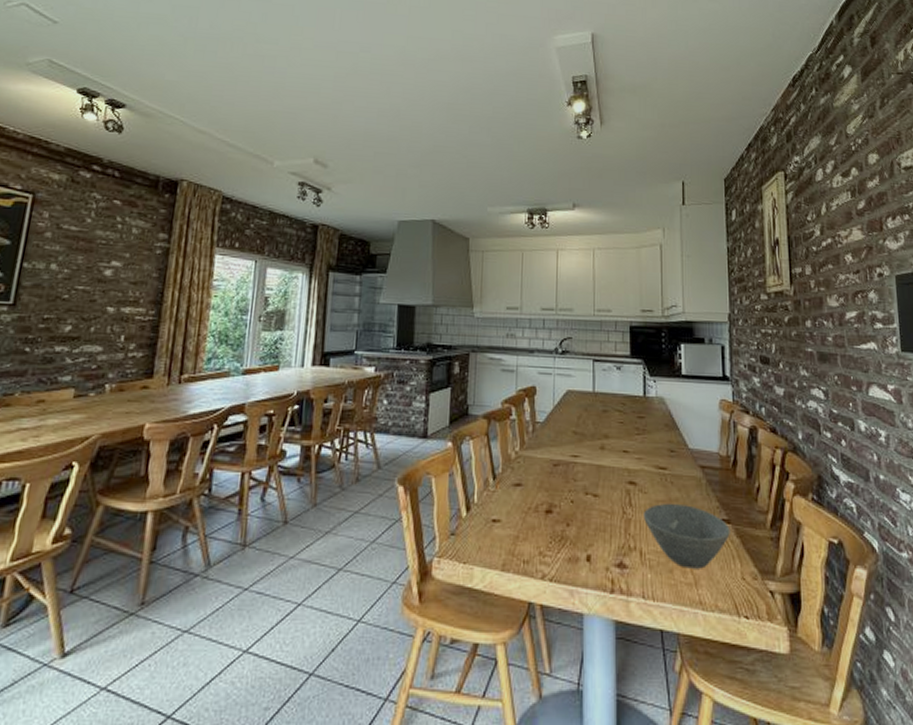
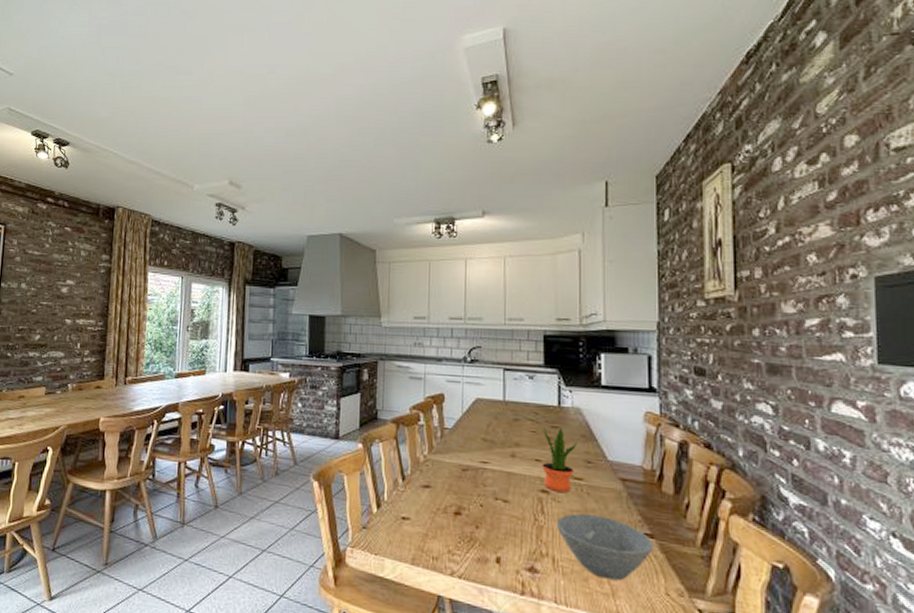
potted plant: none [629,417,662,482] -> present [541,427,578,492]

